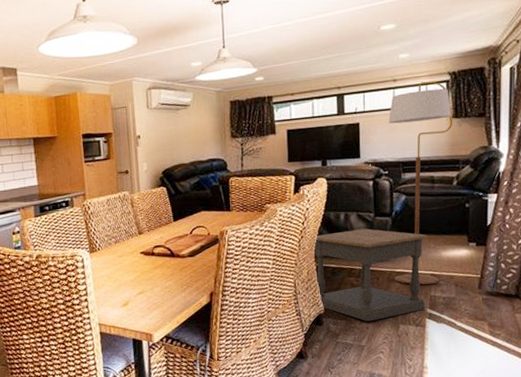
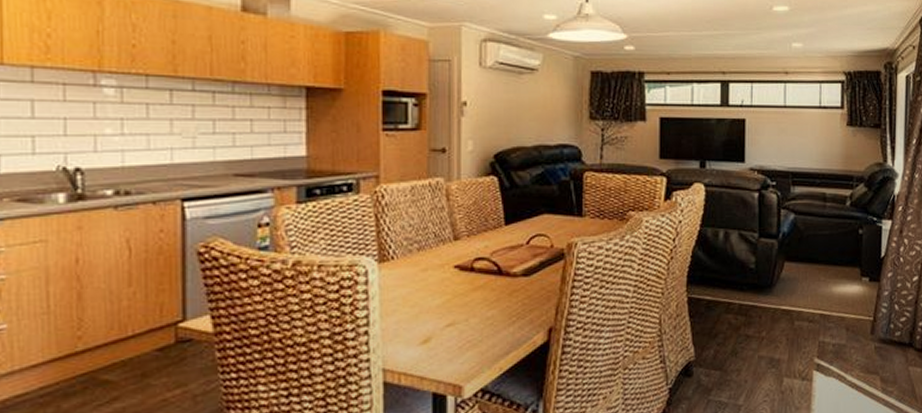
side table: present [314,228,428,322] -> none [686,252,818,374]
floor lamp: present [388,81,453,285] -> none [777,79,848,328]

